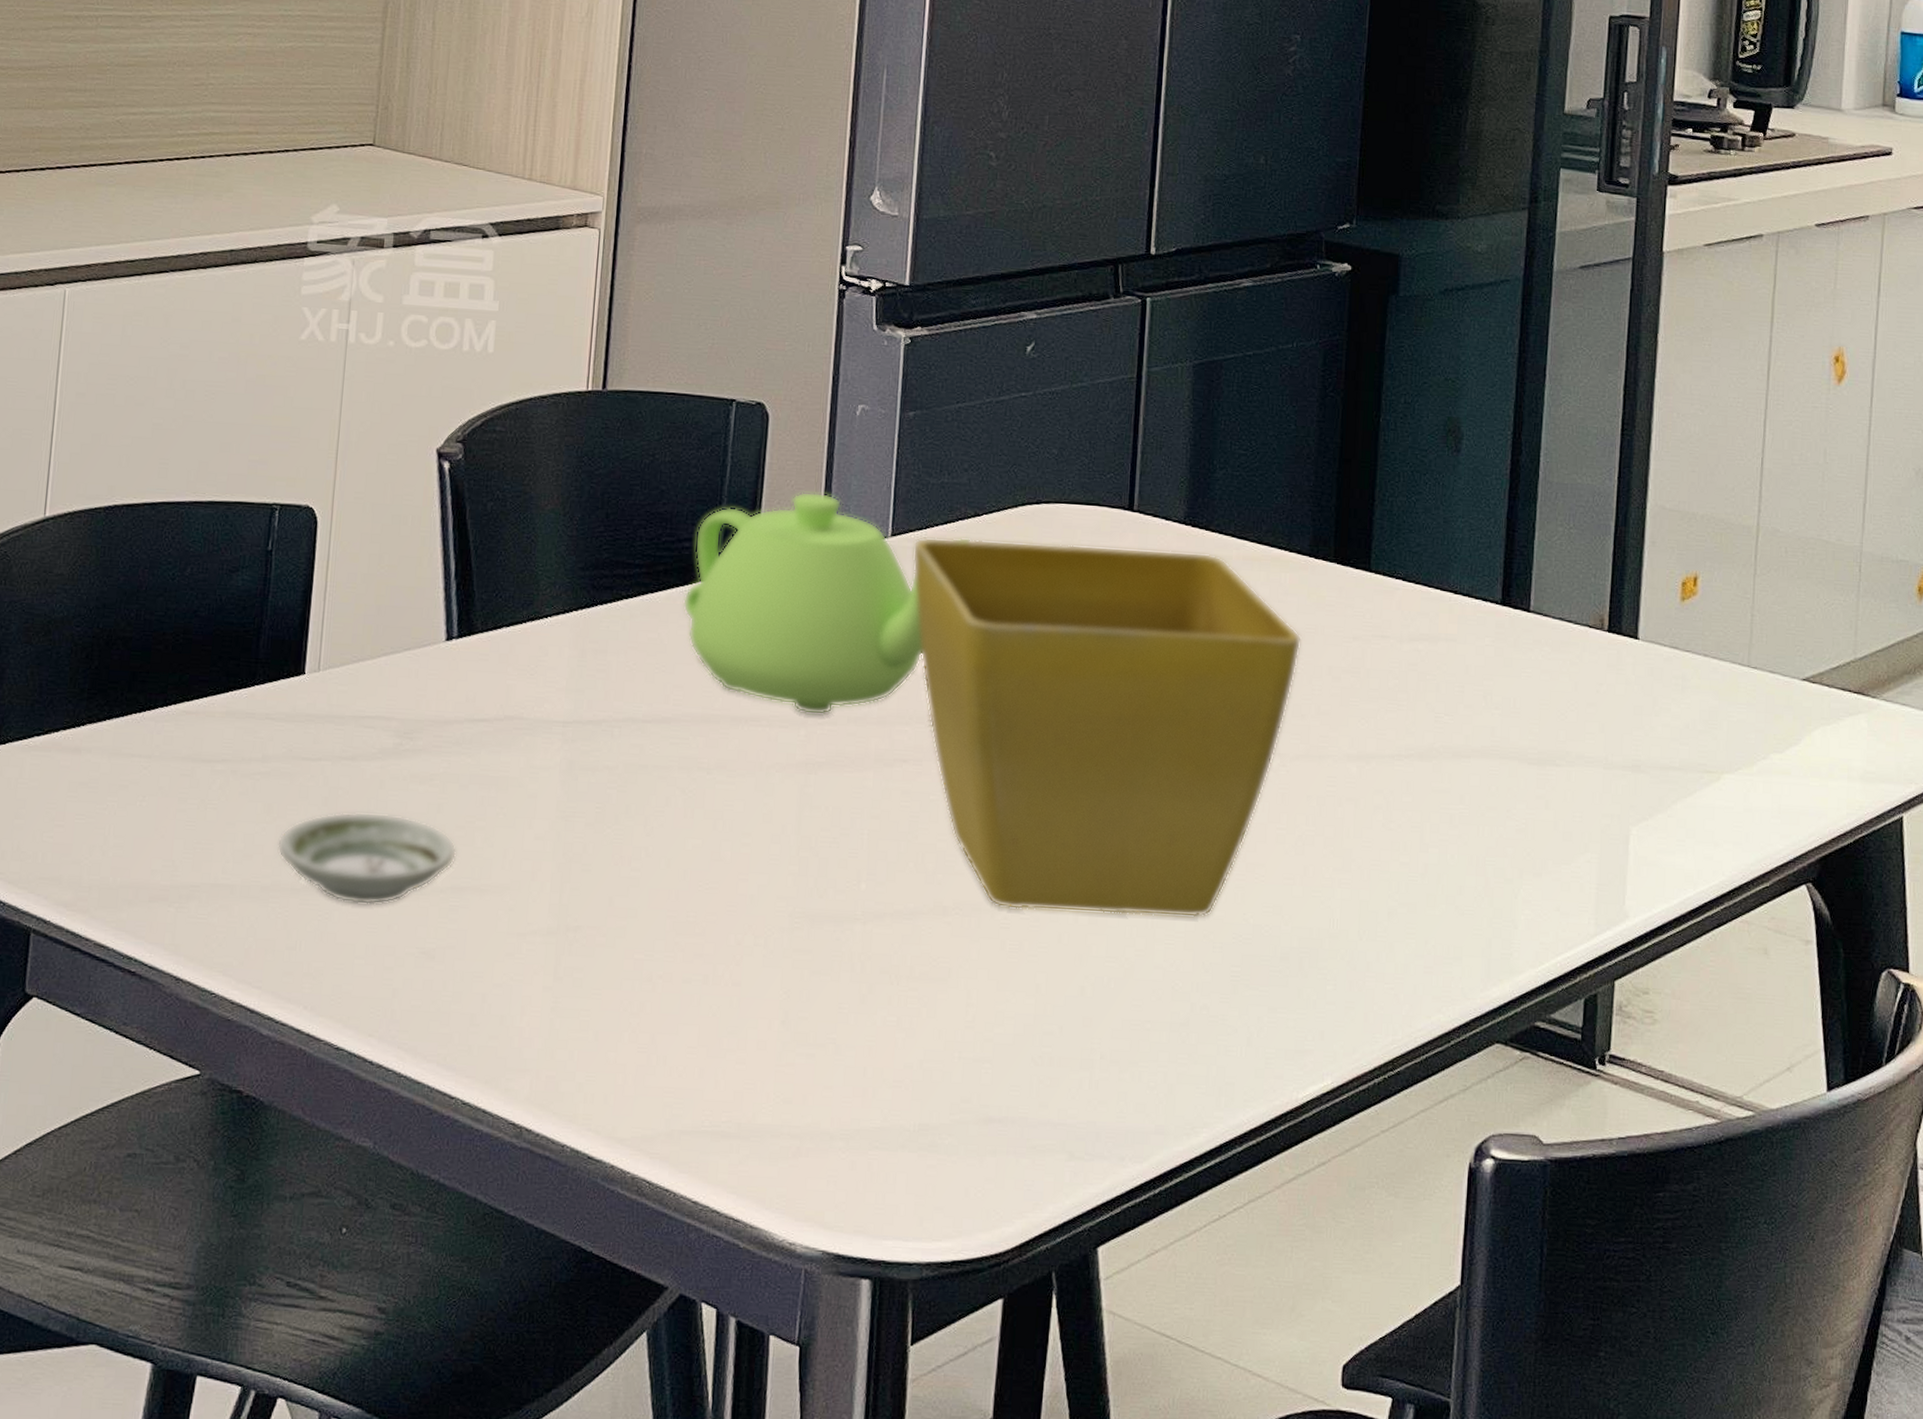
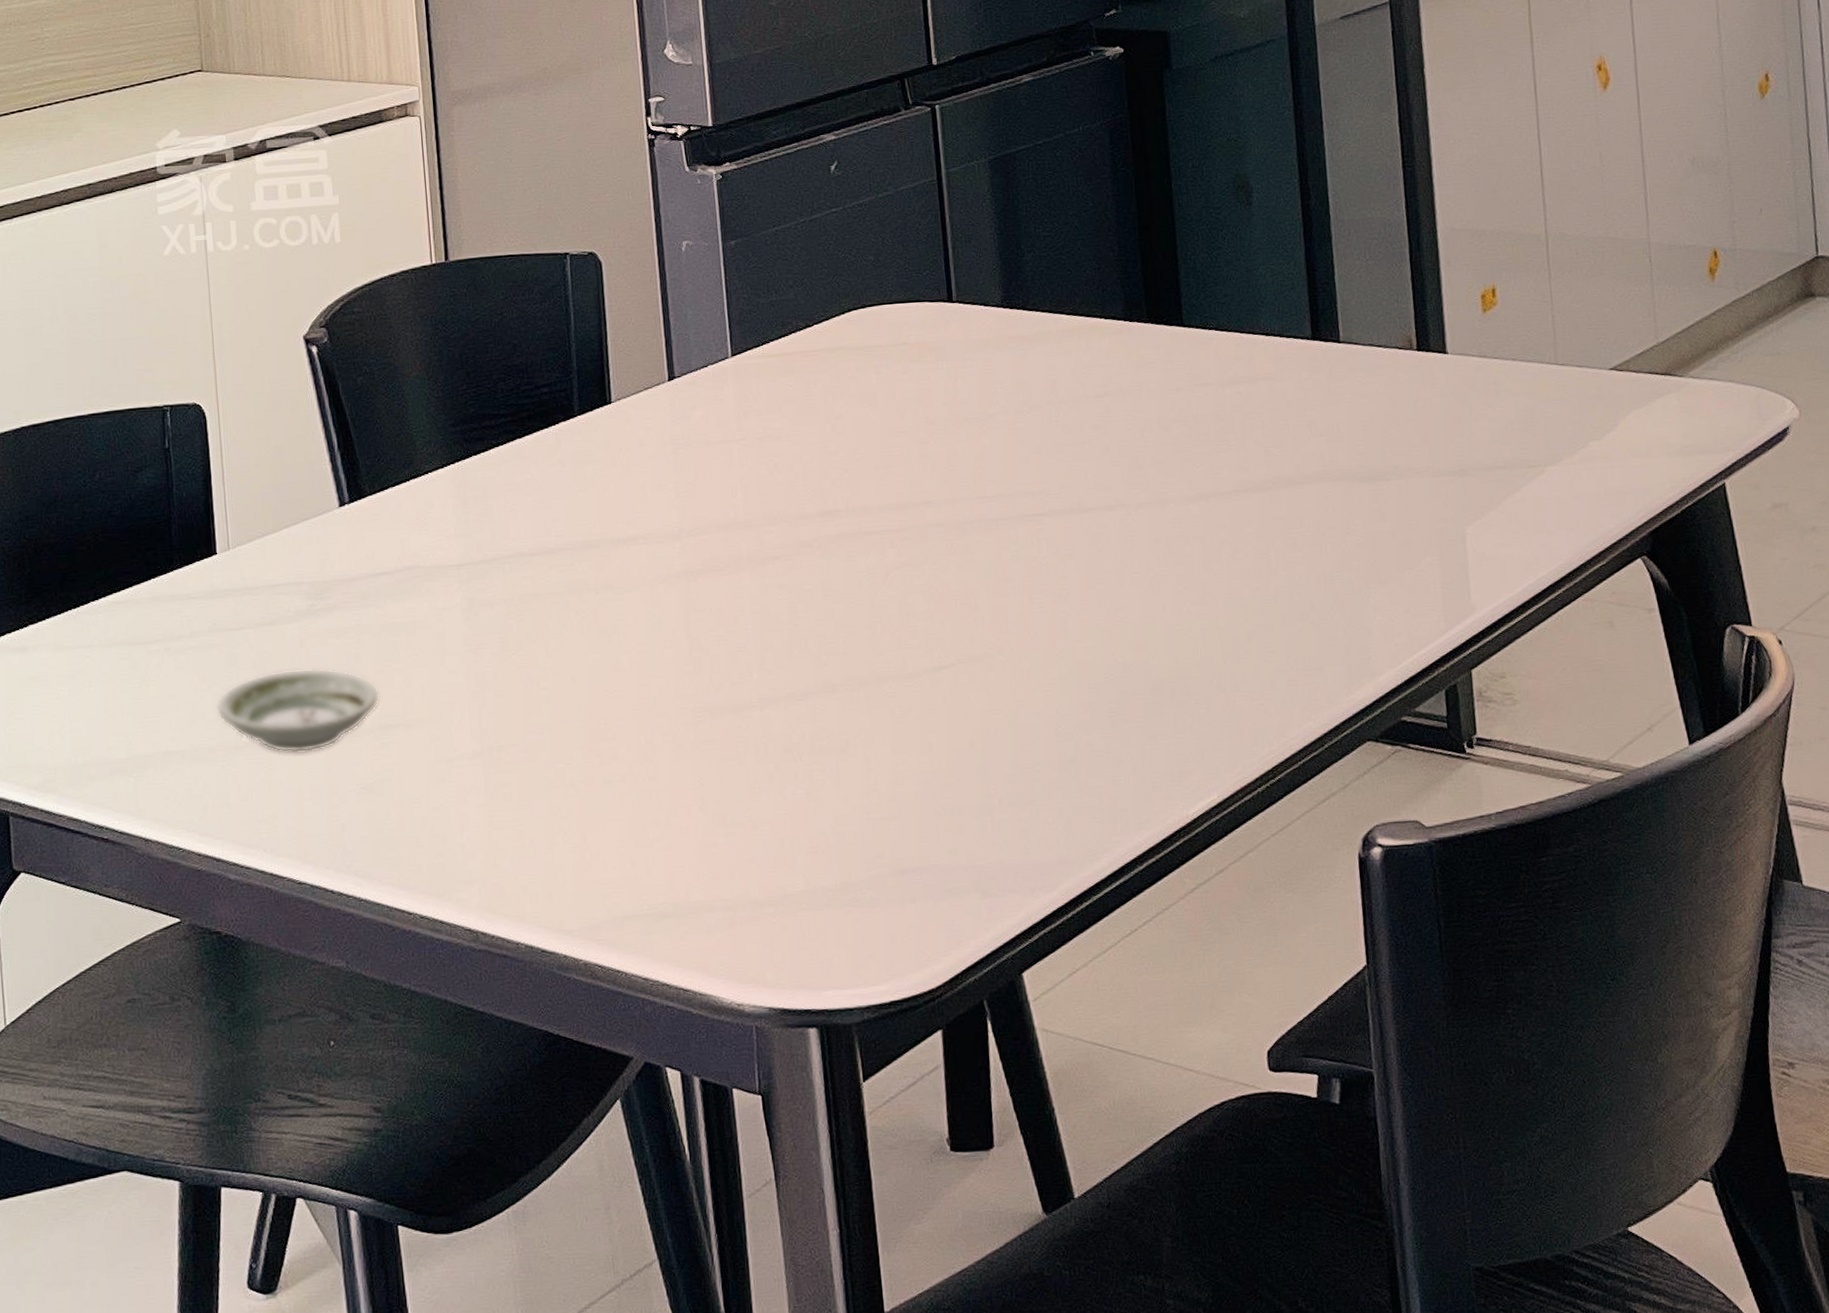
teapot: present [683,491,973,716] -> none [549,325,807,528]
flower pot: present [912,537,1301,918] -> none [753,331,1129,679]

